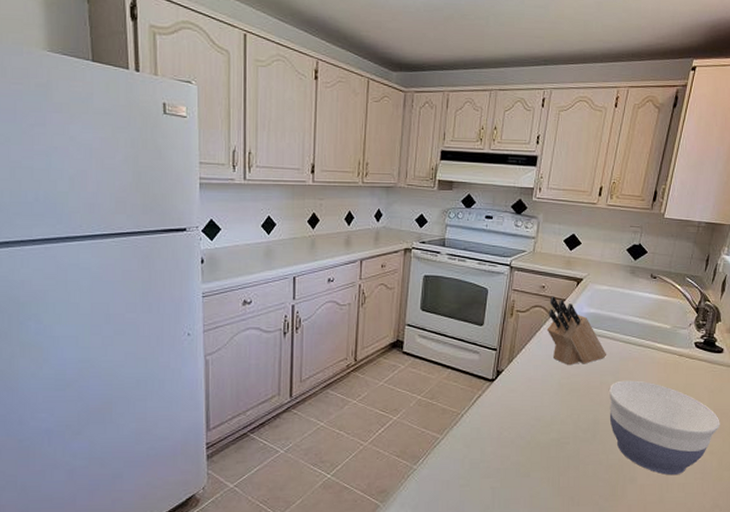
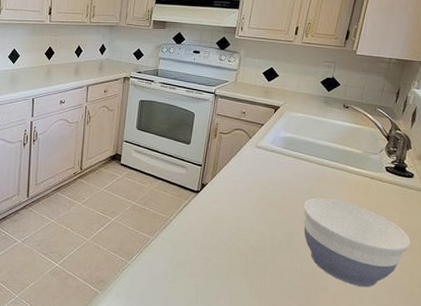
knife block: present [546,296,607,366] -> none [246,121,302,183]

